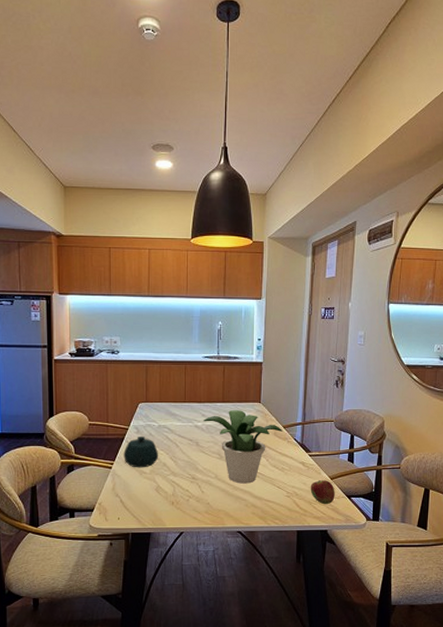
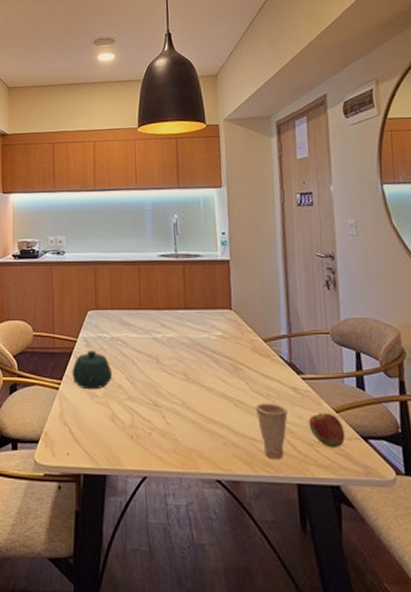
potted plant: present [202,410,283,484] -> none [162,319,264,415]
cup: none [272,474,297,515] -> present [255,403,289,460]

